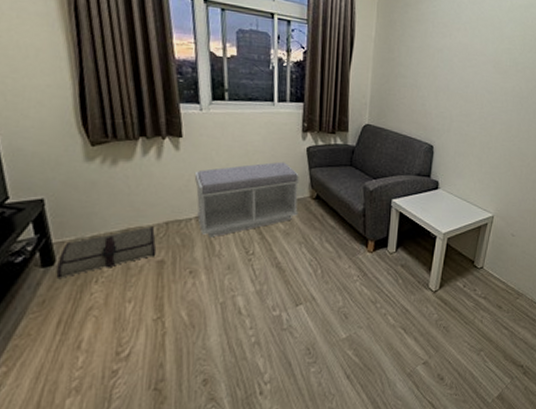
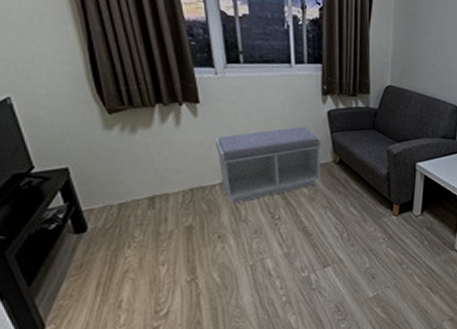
tool roll: present [56,226,157,278] -> none [89,193,184,244]

